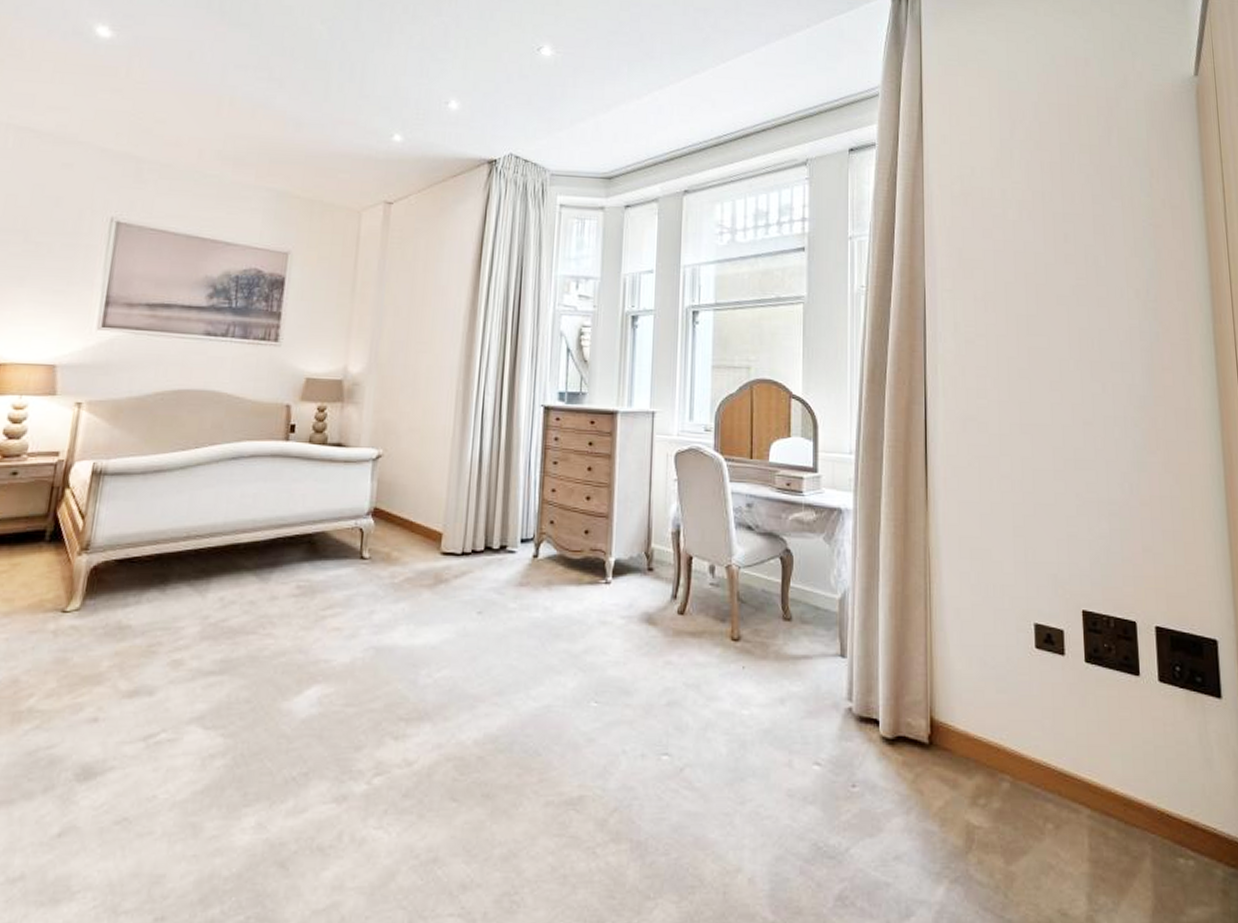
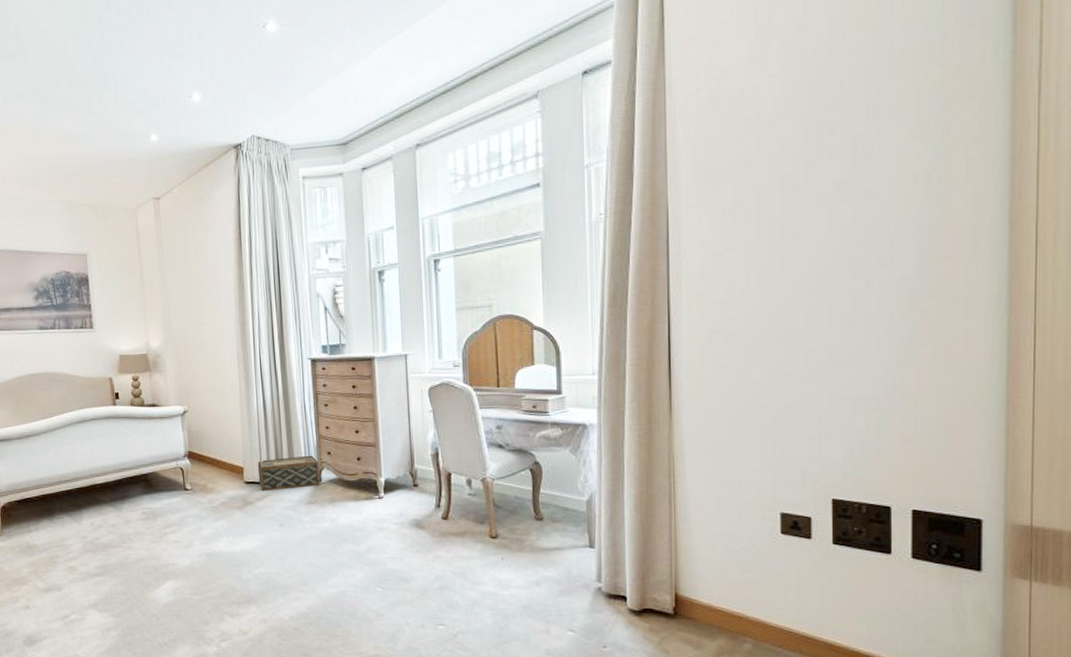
woven basket: none [459,523,538,567] -> present [257,455,320,492]

